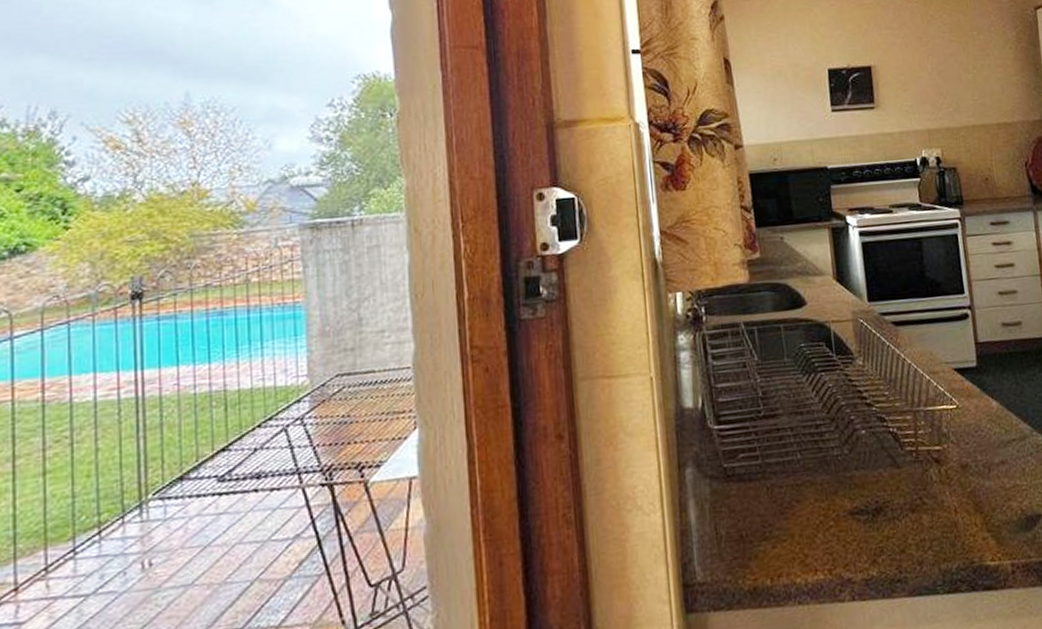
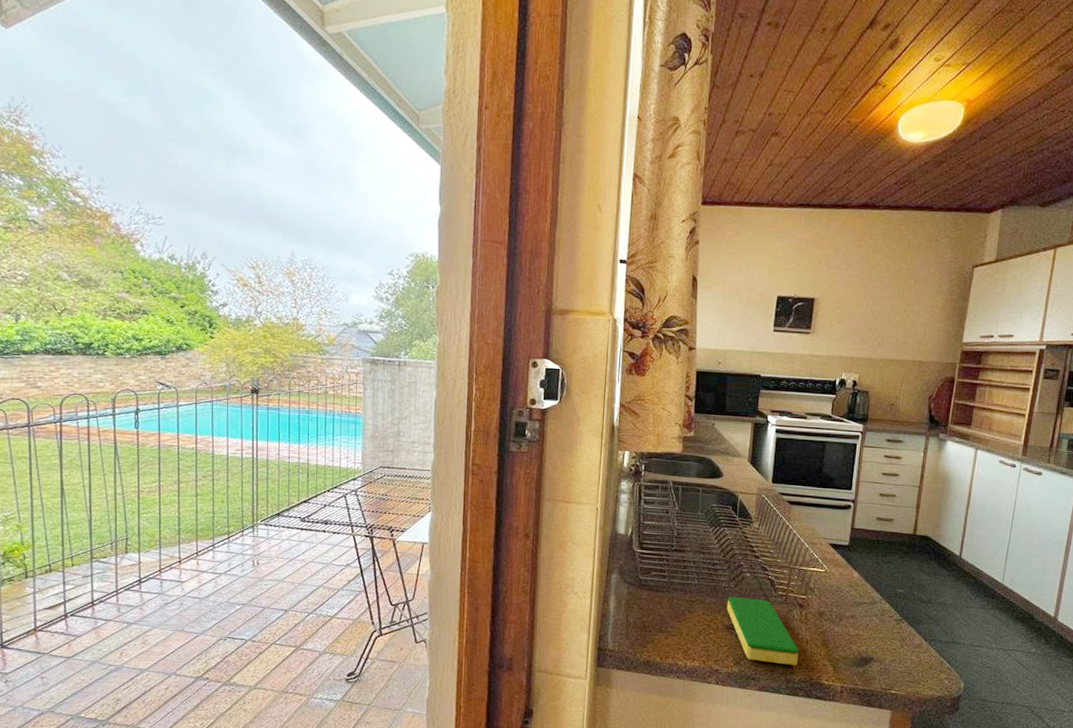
dish sponge: none [843,462,950,554] -> present [726,596,799,665]

